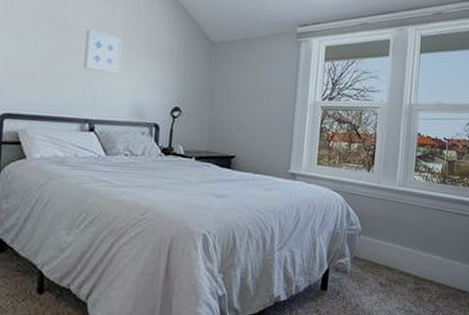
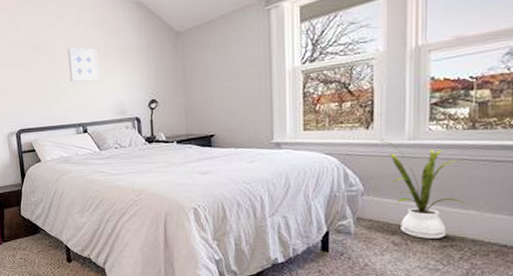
house plant: none [376,184,435,281] -> present [378,140,465,239]

